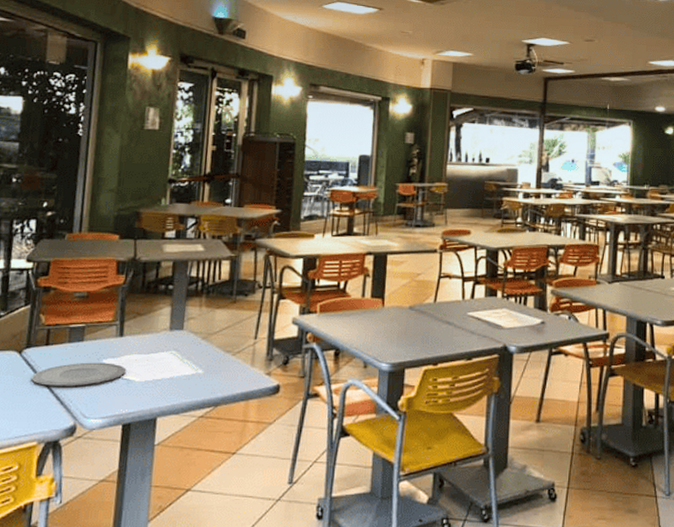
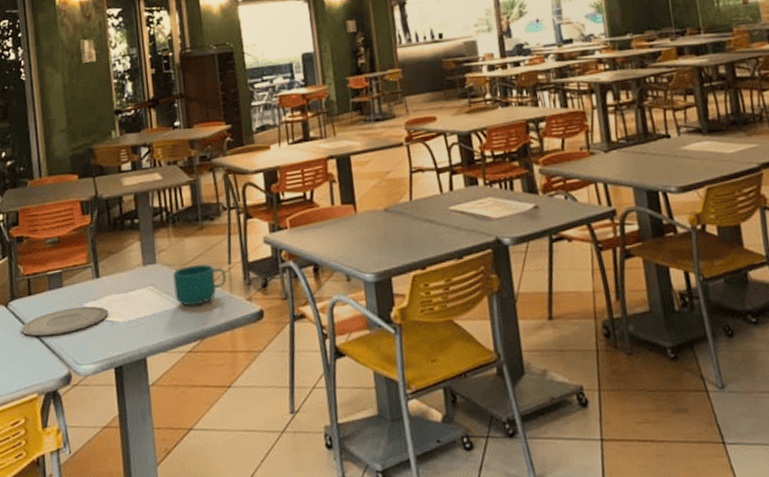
cup: none [196,336,251,374] -> present [173,264,227,306]

